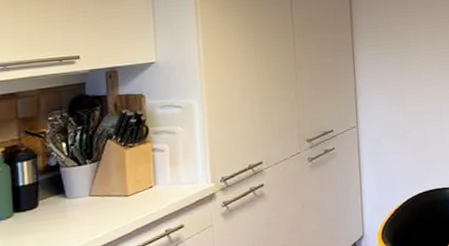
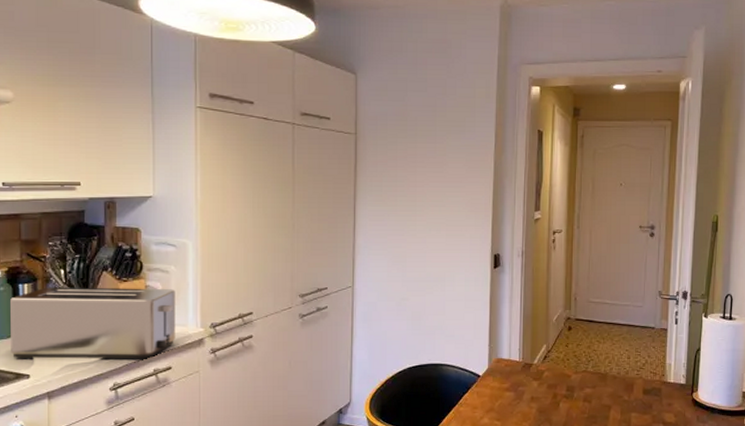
toaster: none [9,149,186,239] -> present [10,287,176,359]

